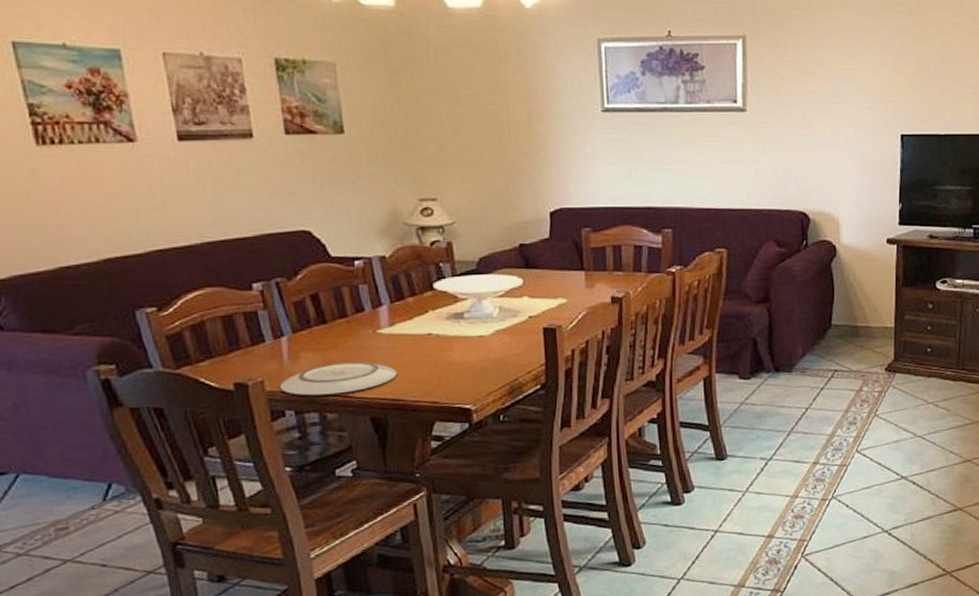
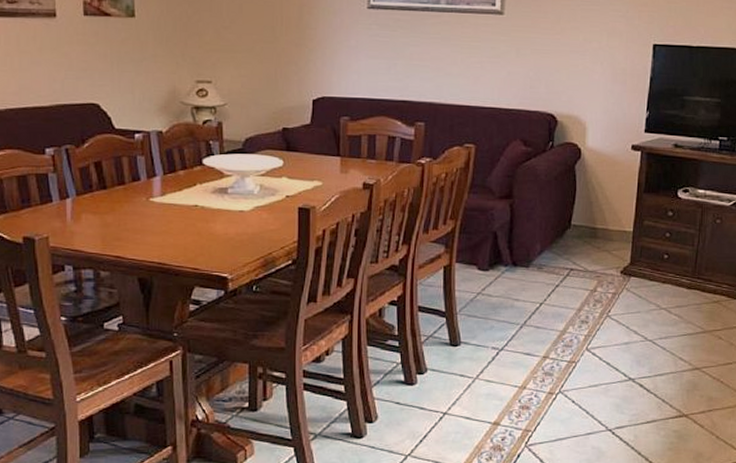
plate: present [280,361,398,396] -> none [62,225,165,254]

